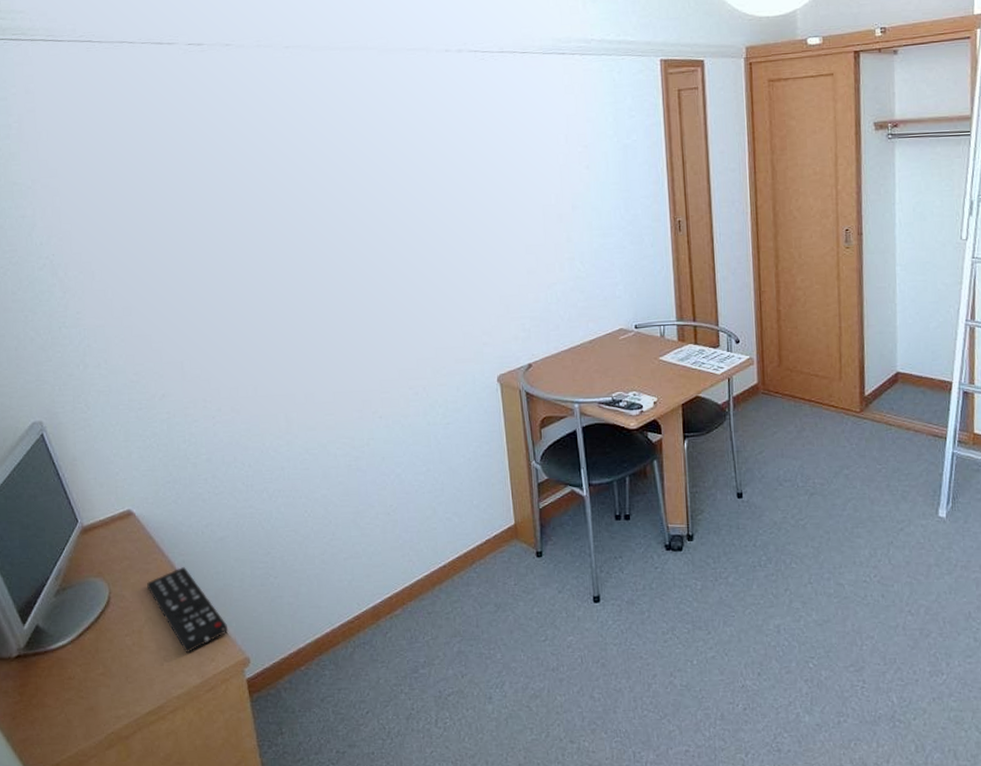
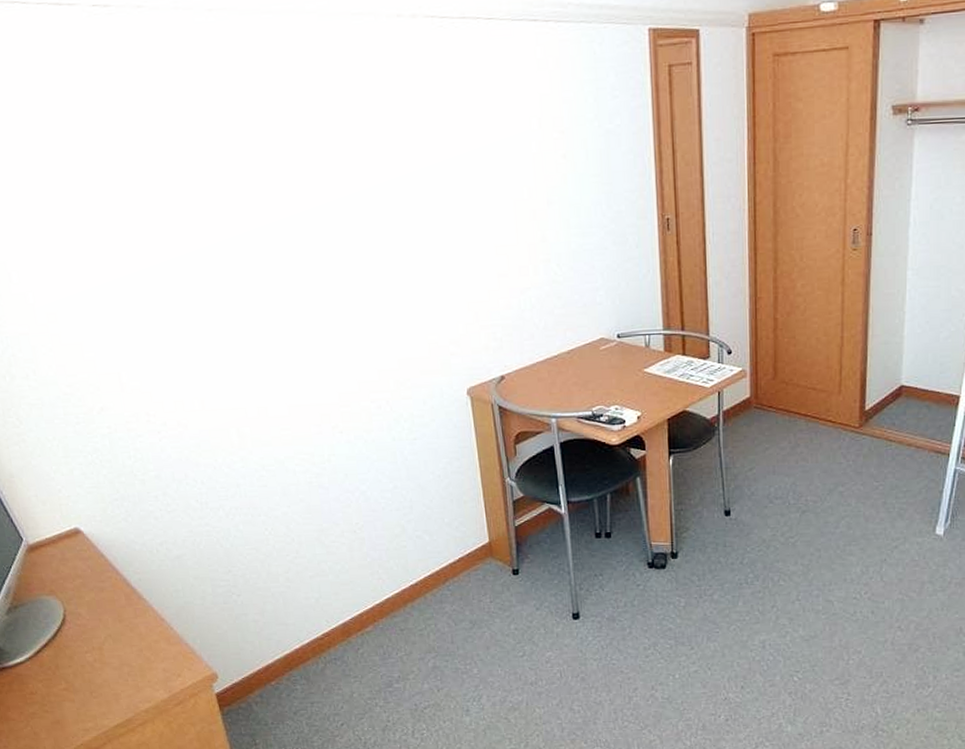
remote control: present [147,567,229,654] -> none [103,585,193,669]

